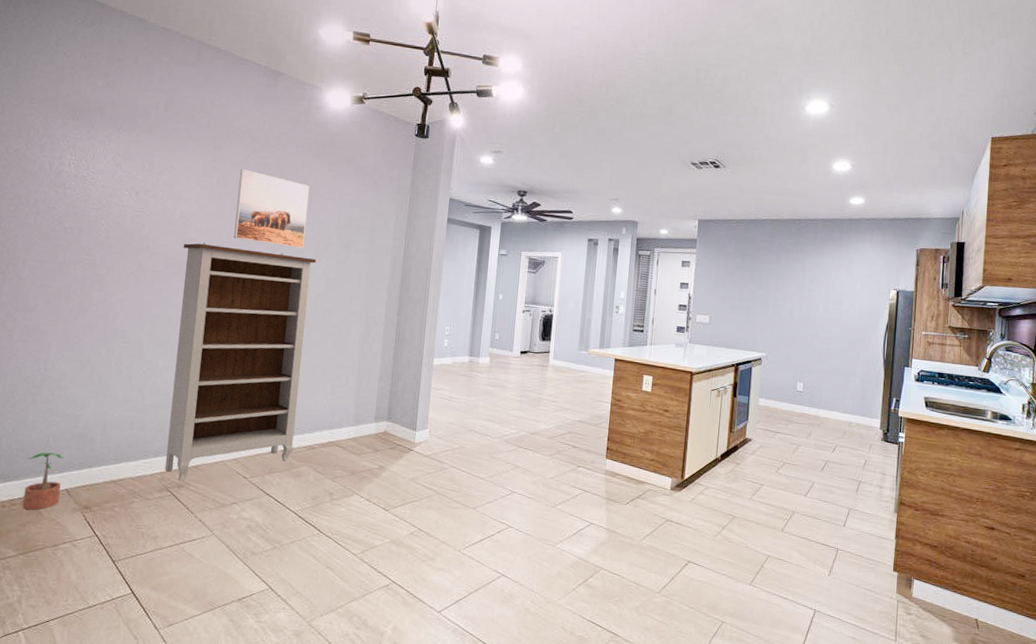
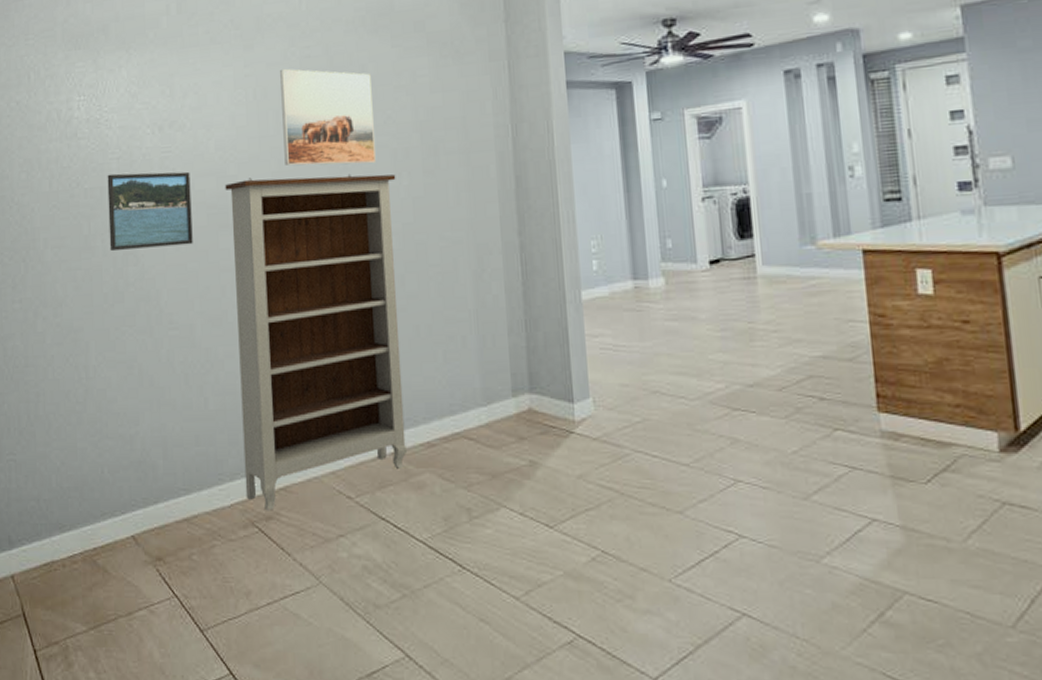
potted plant: present [22,452,64,510] -> none [83,487,126,568]
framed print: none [80,219,156,283] -> present [107,171,193,252]

